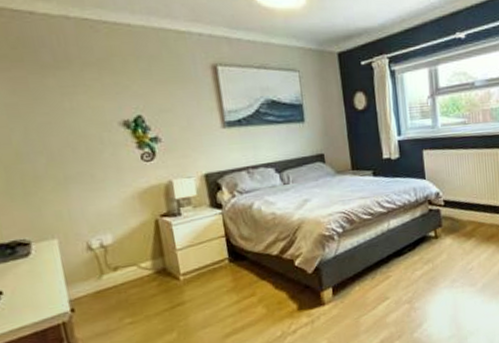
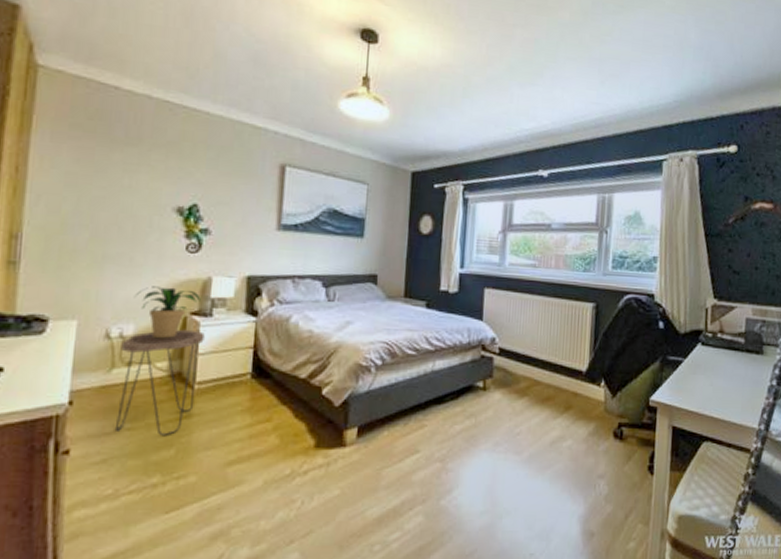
potted plant: none [104,195,167,242] -> present [133,286,201,338]
side table: none [104,230,184,327] -> present [114,329,205,437]

